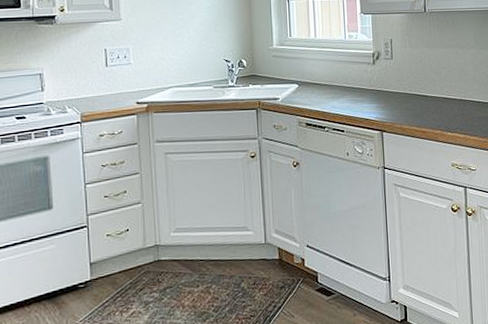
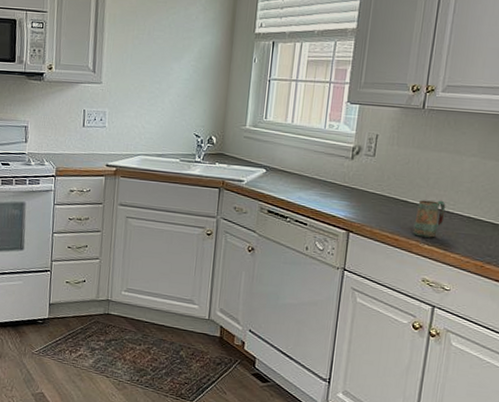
mug: none [436,90,459,126] -> present [413,200,446,238]

